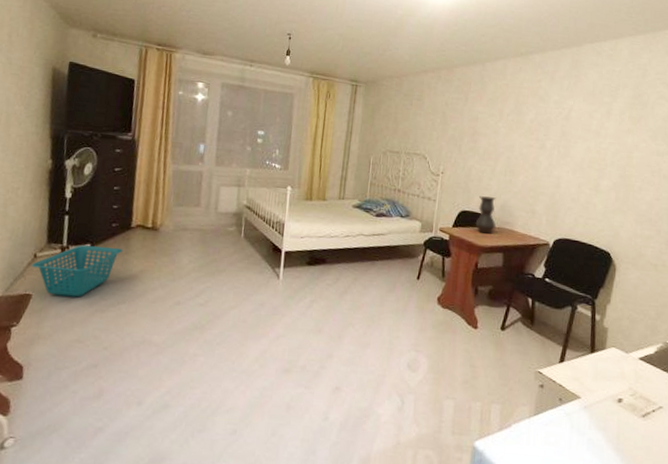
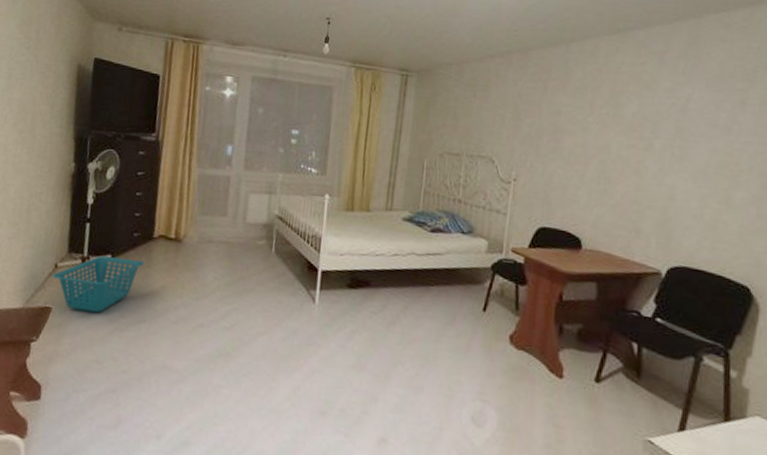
vase: present [475,196,496,235] -> none [558,209,587,259]

